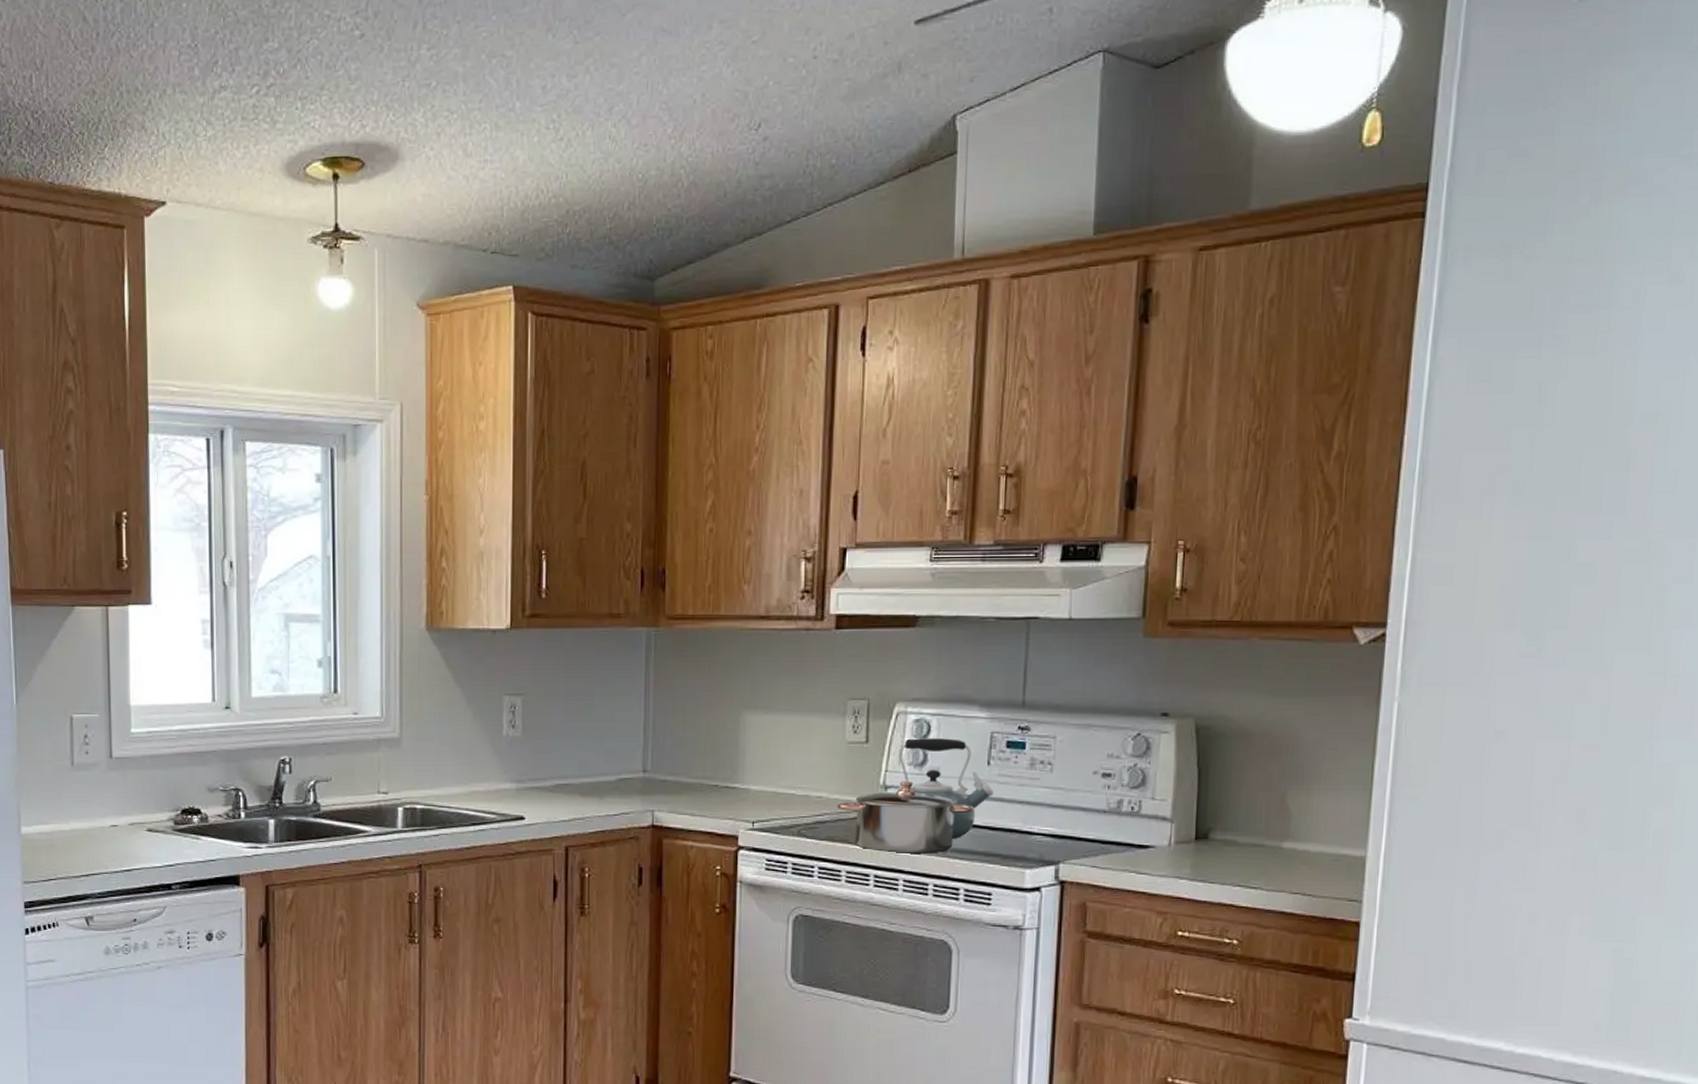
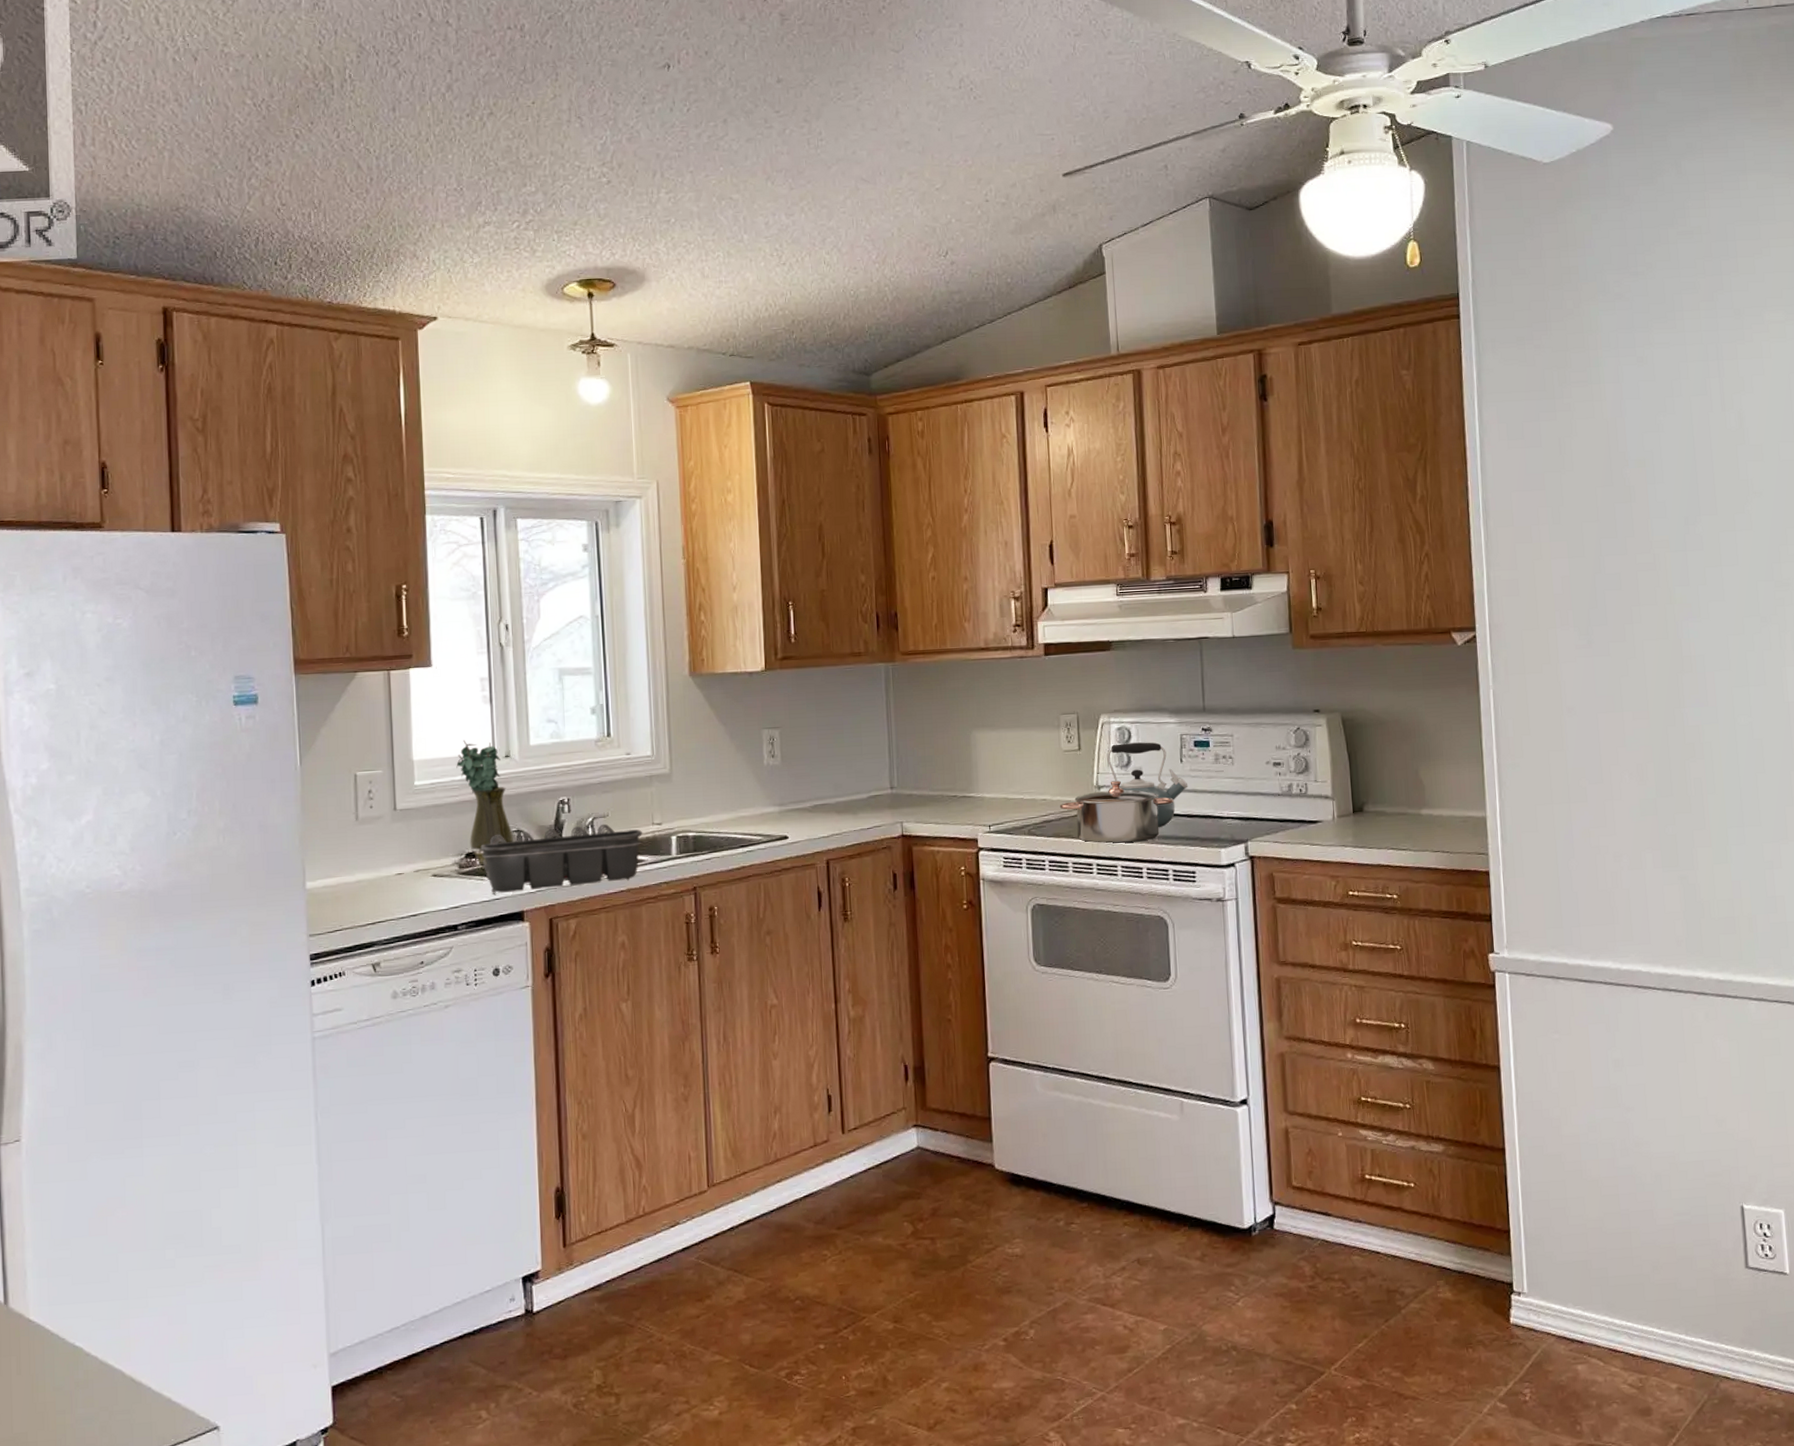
vase: none [174,686,231,824] -> present [456,739,513,866]
dish rack: none [197,788,367,855] -> present [480,823,642,894]

